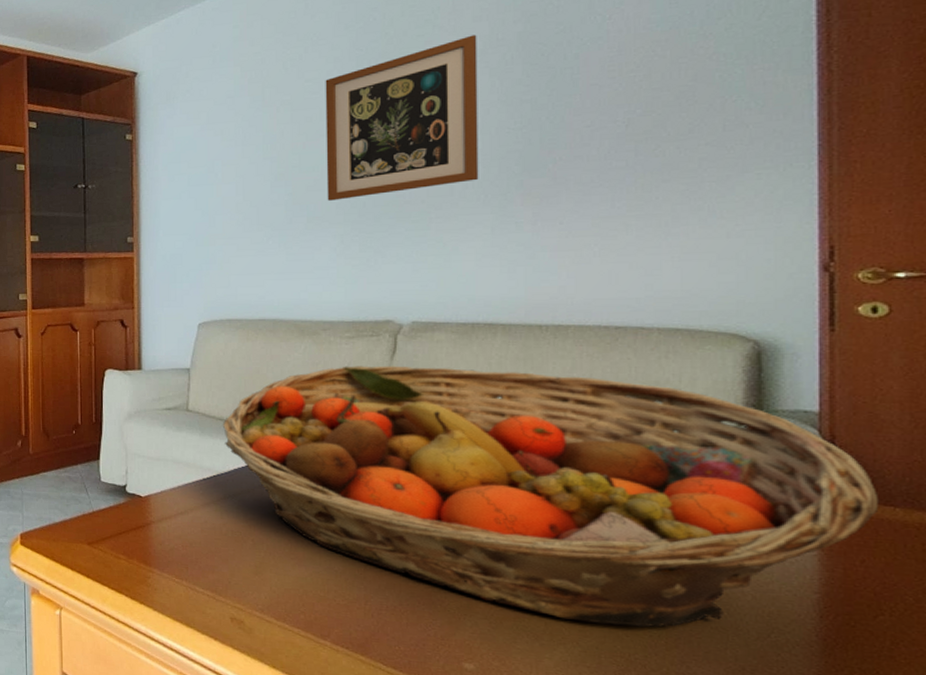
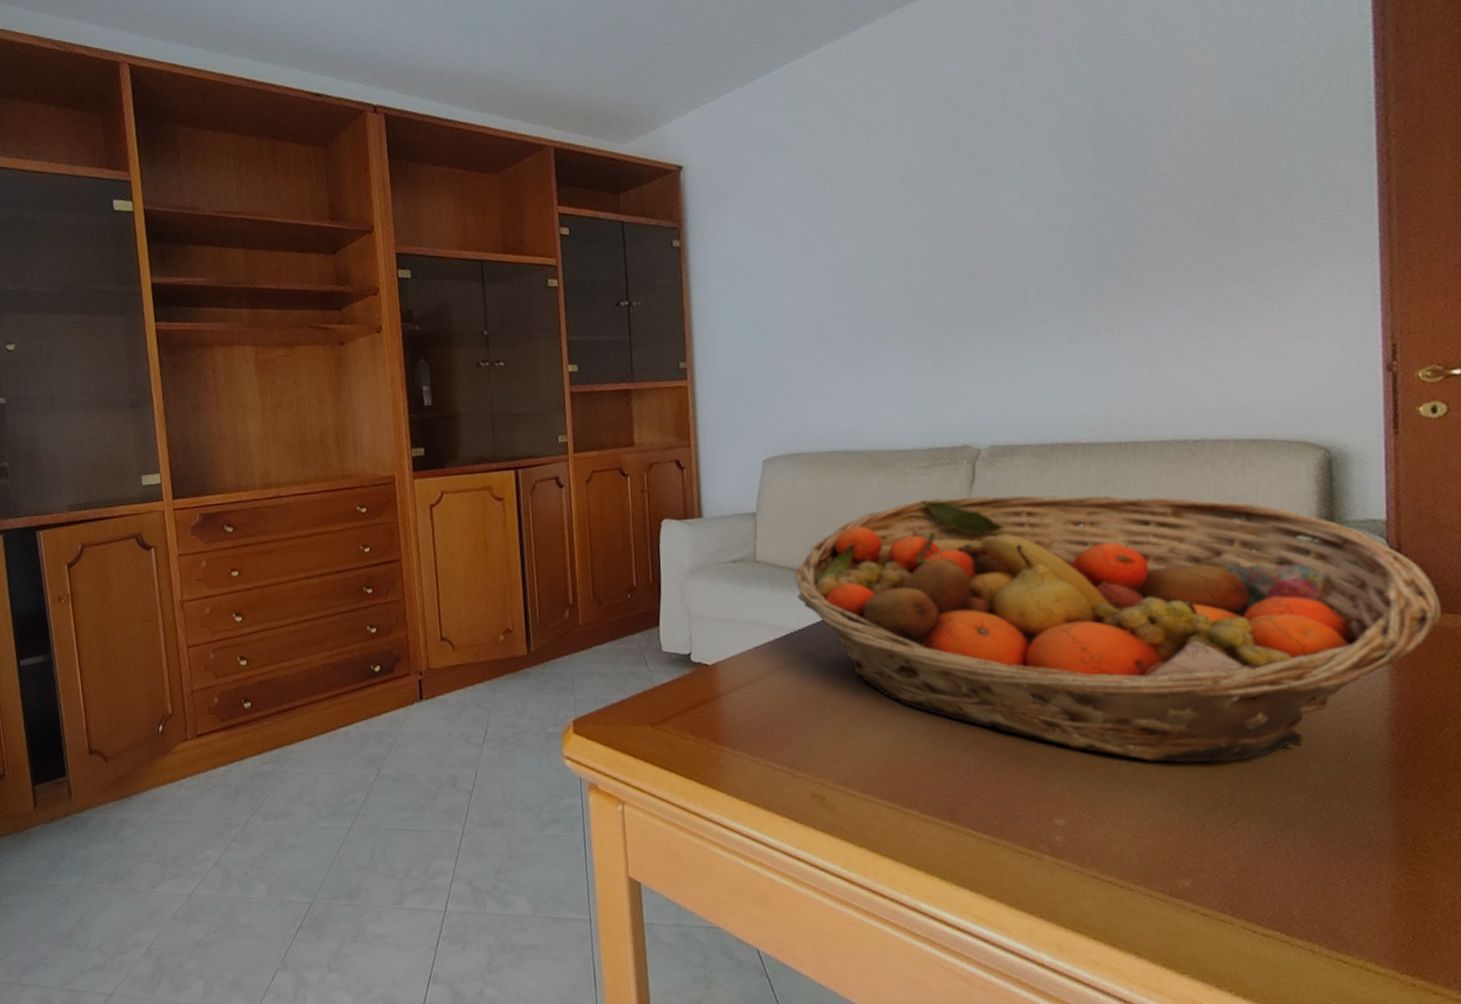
wall art: present [325,34,479,201] -> none [889,119,1053,312]

